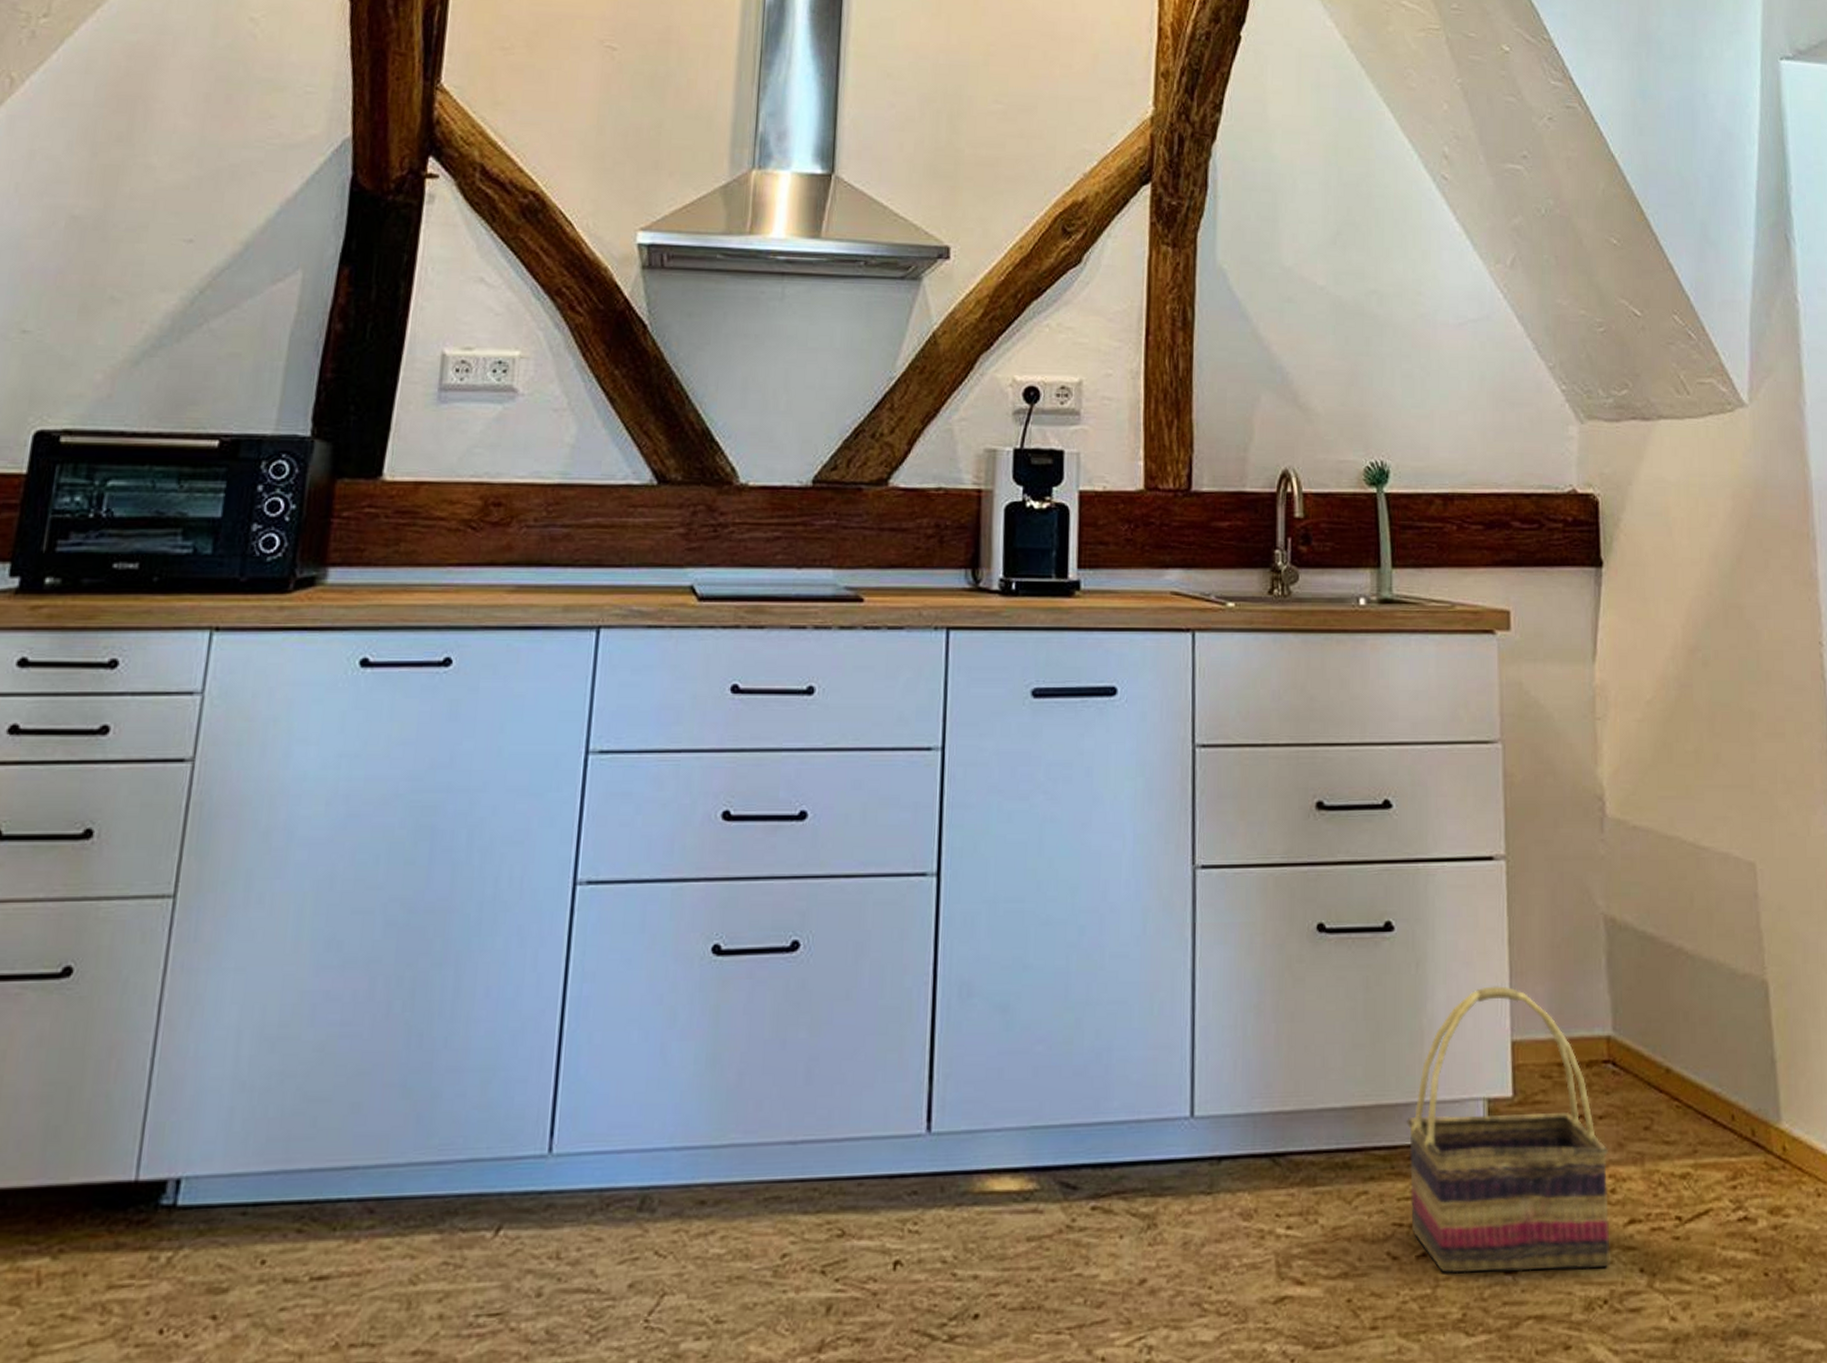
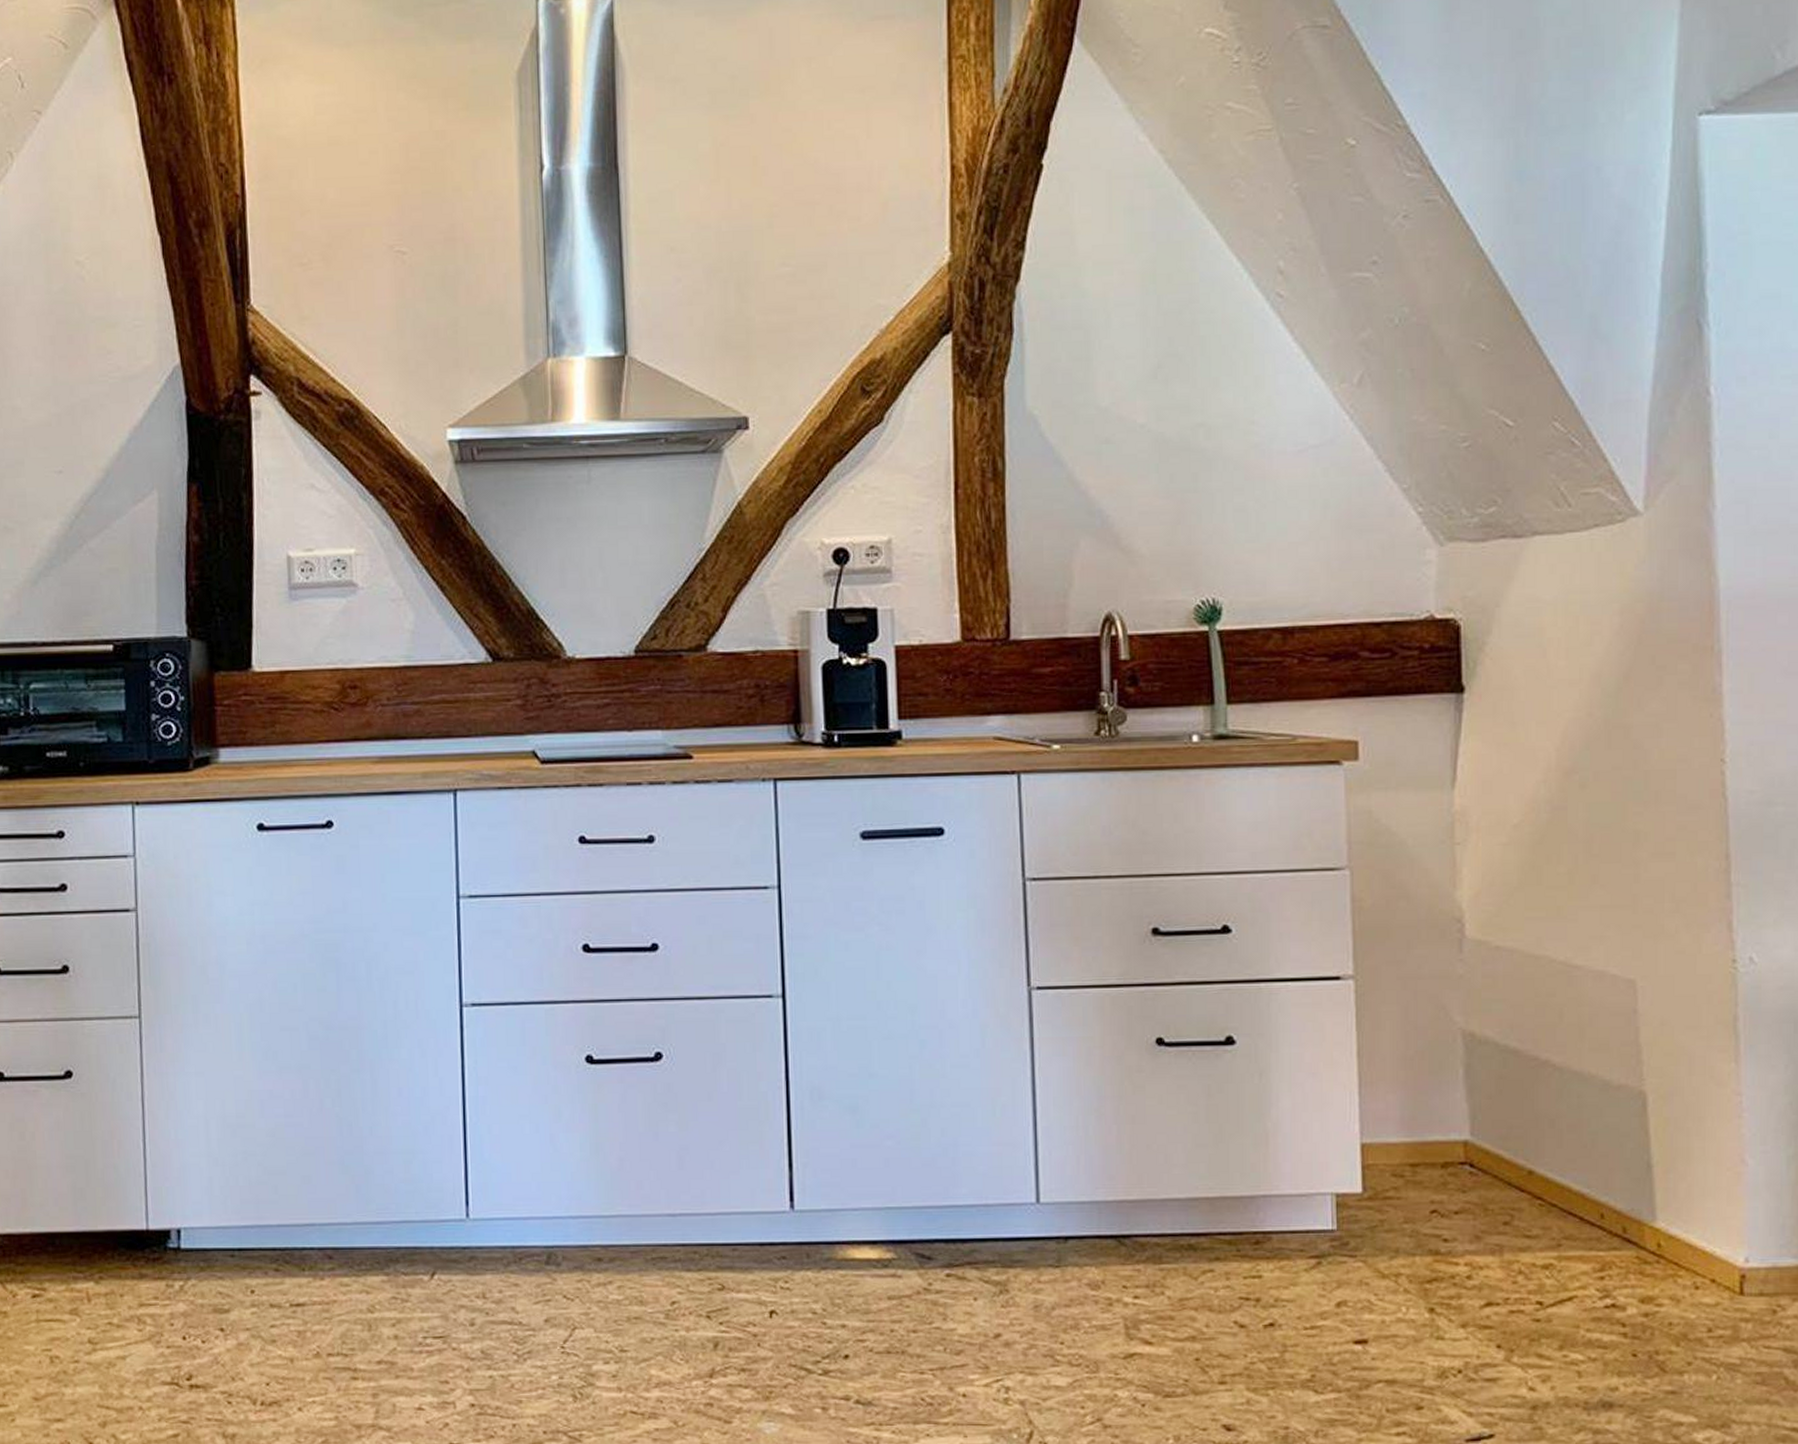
basket: present [1405,986,1610,1274] -> none [1251,1094,1465,1343]

